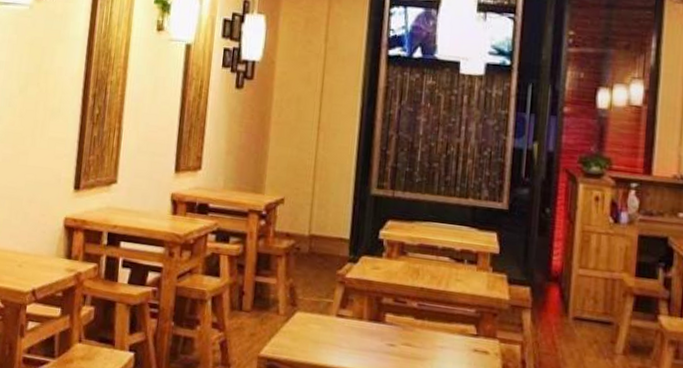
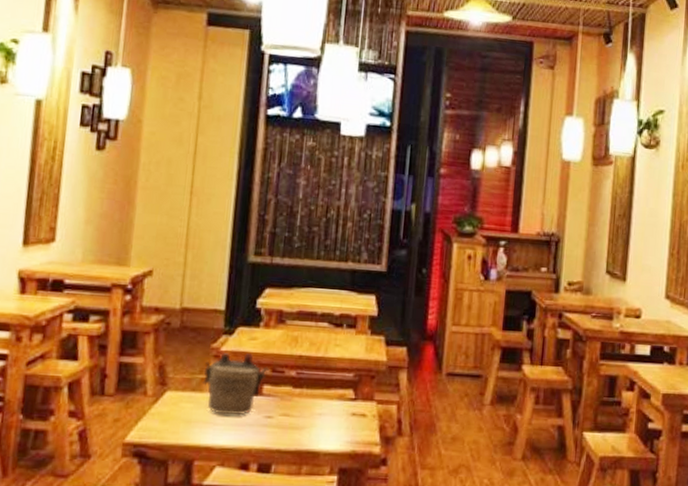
teapot: none [329,280,391,341] -> present [202,353,269,415]

